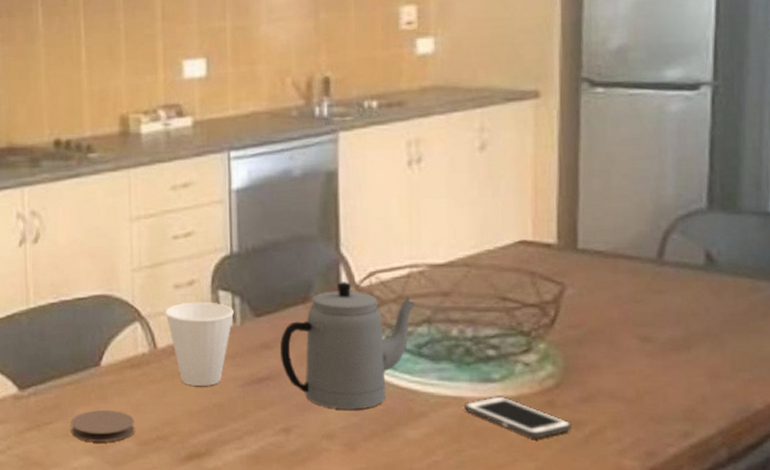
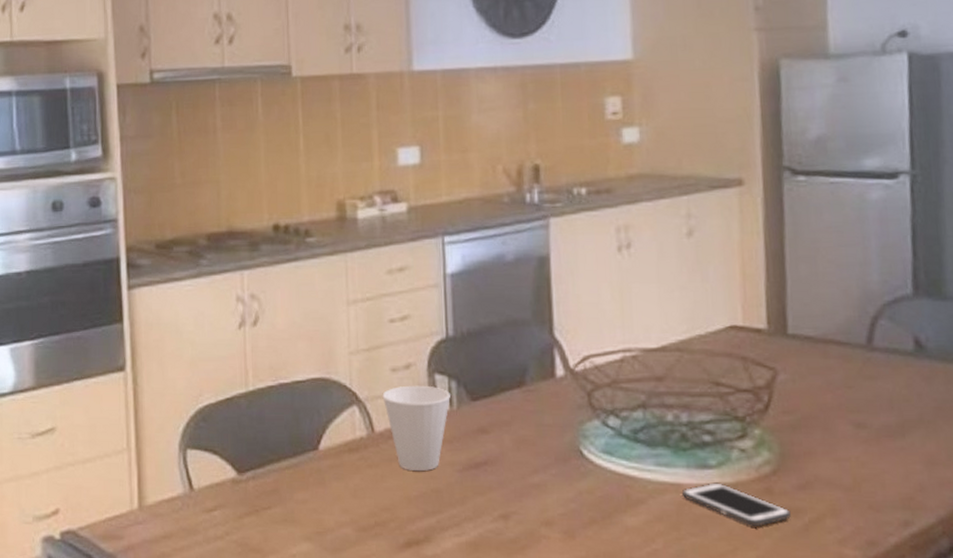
coaster: present [71,410,135,443] -> none [289,495,354,529]
teapot: present [279,282,416,410] -> none [496,366,631,496]

